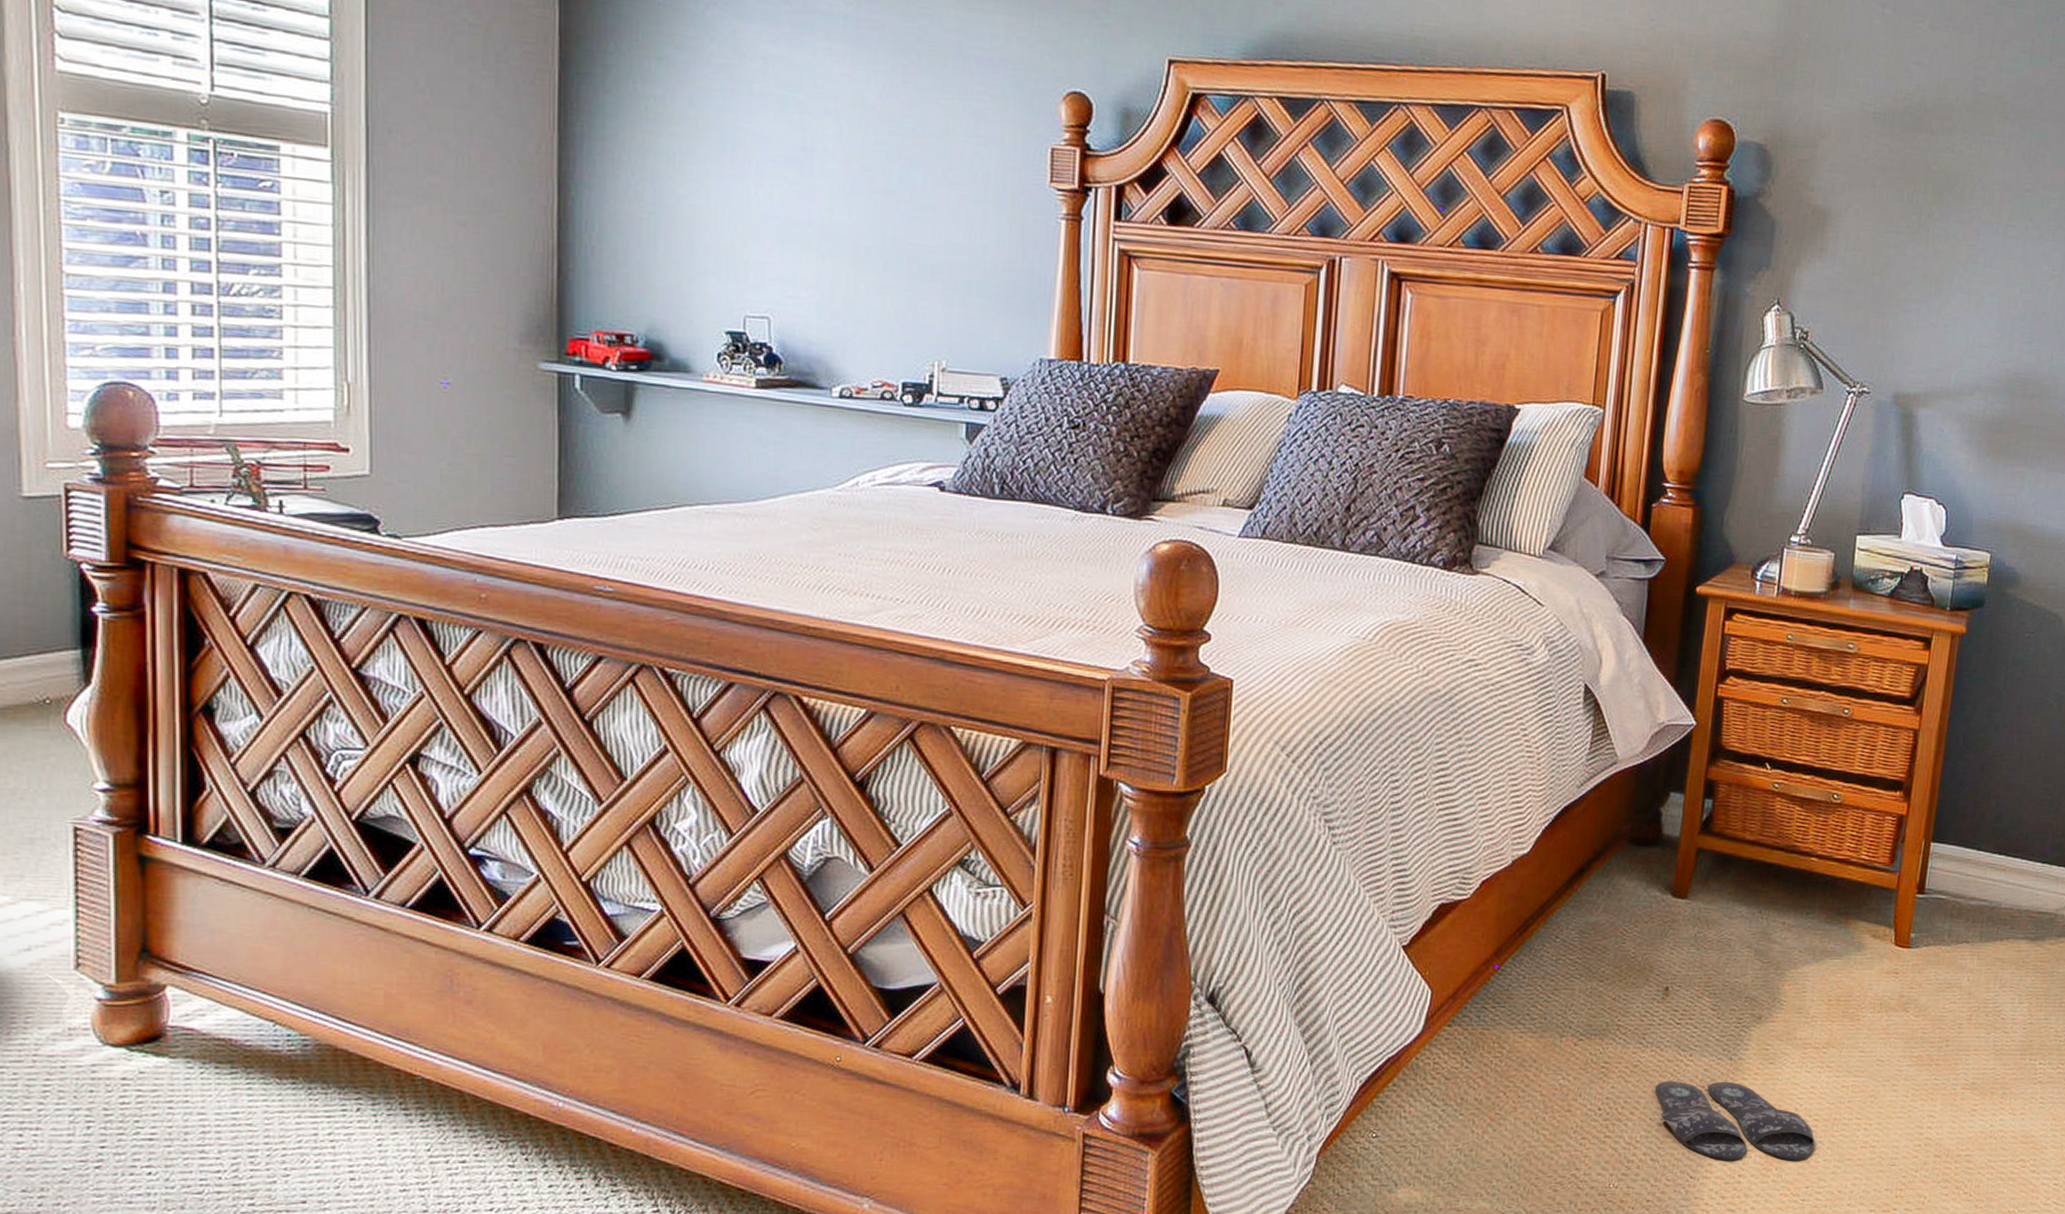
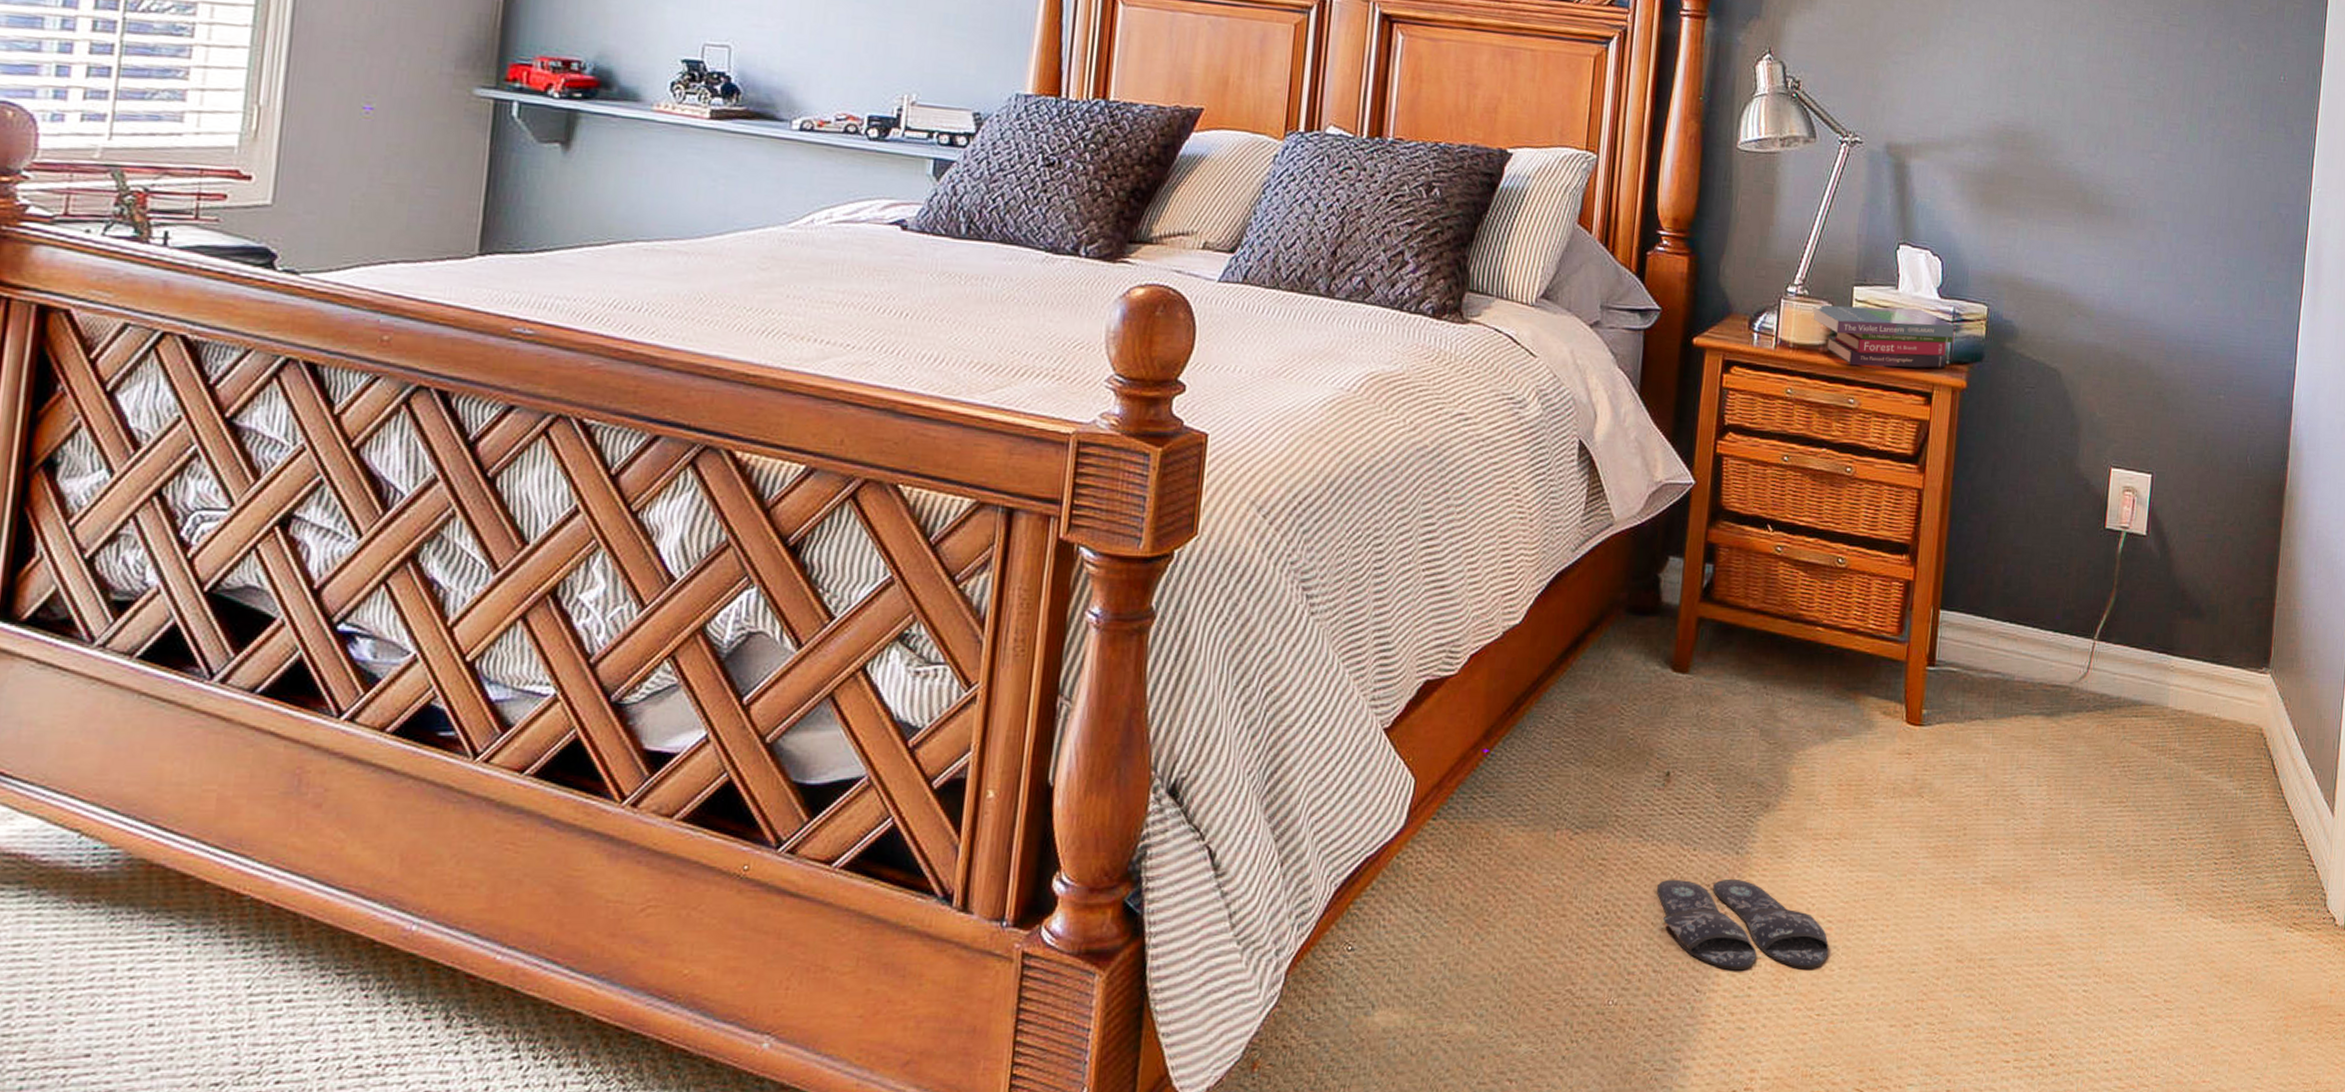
books: none [1813,553,1957,616] -> present [1810,304,1955,370]

